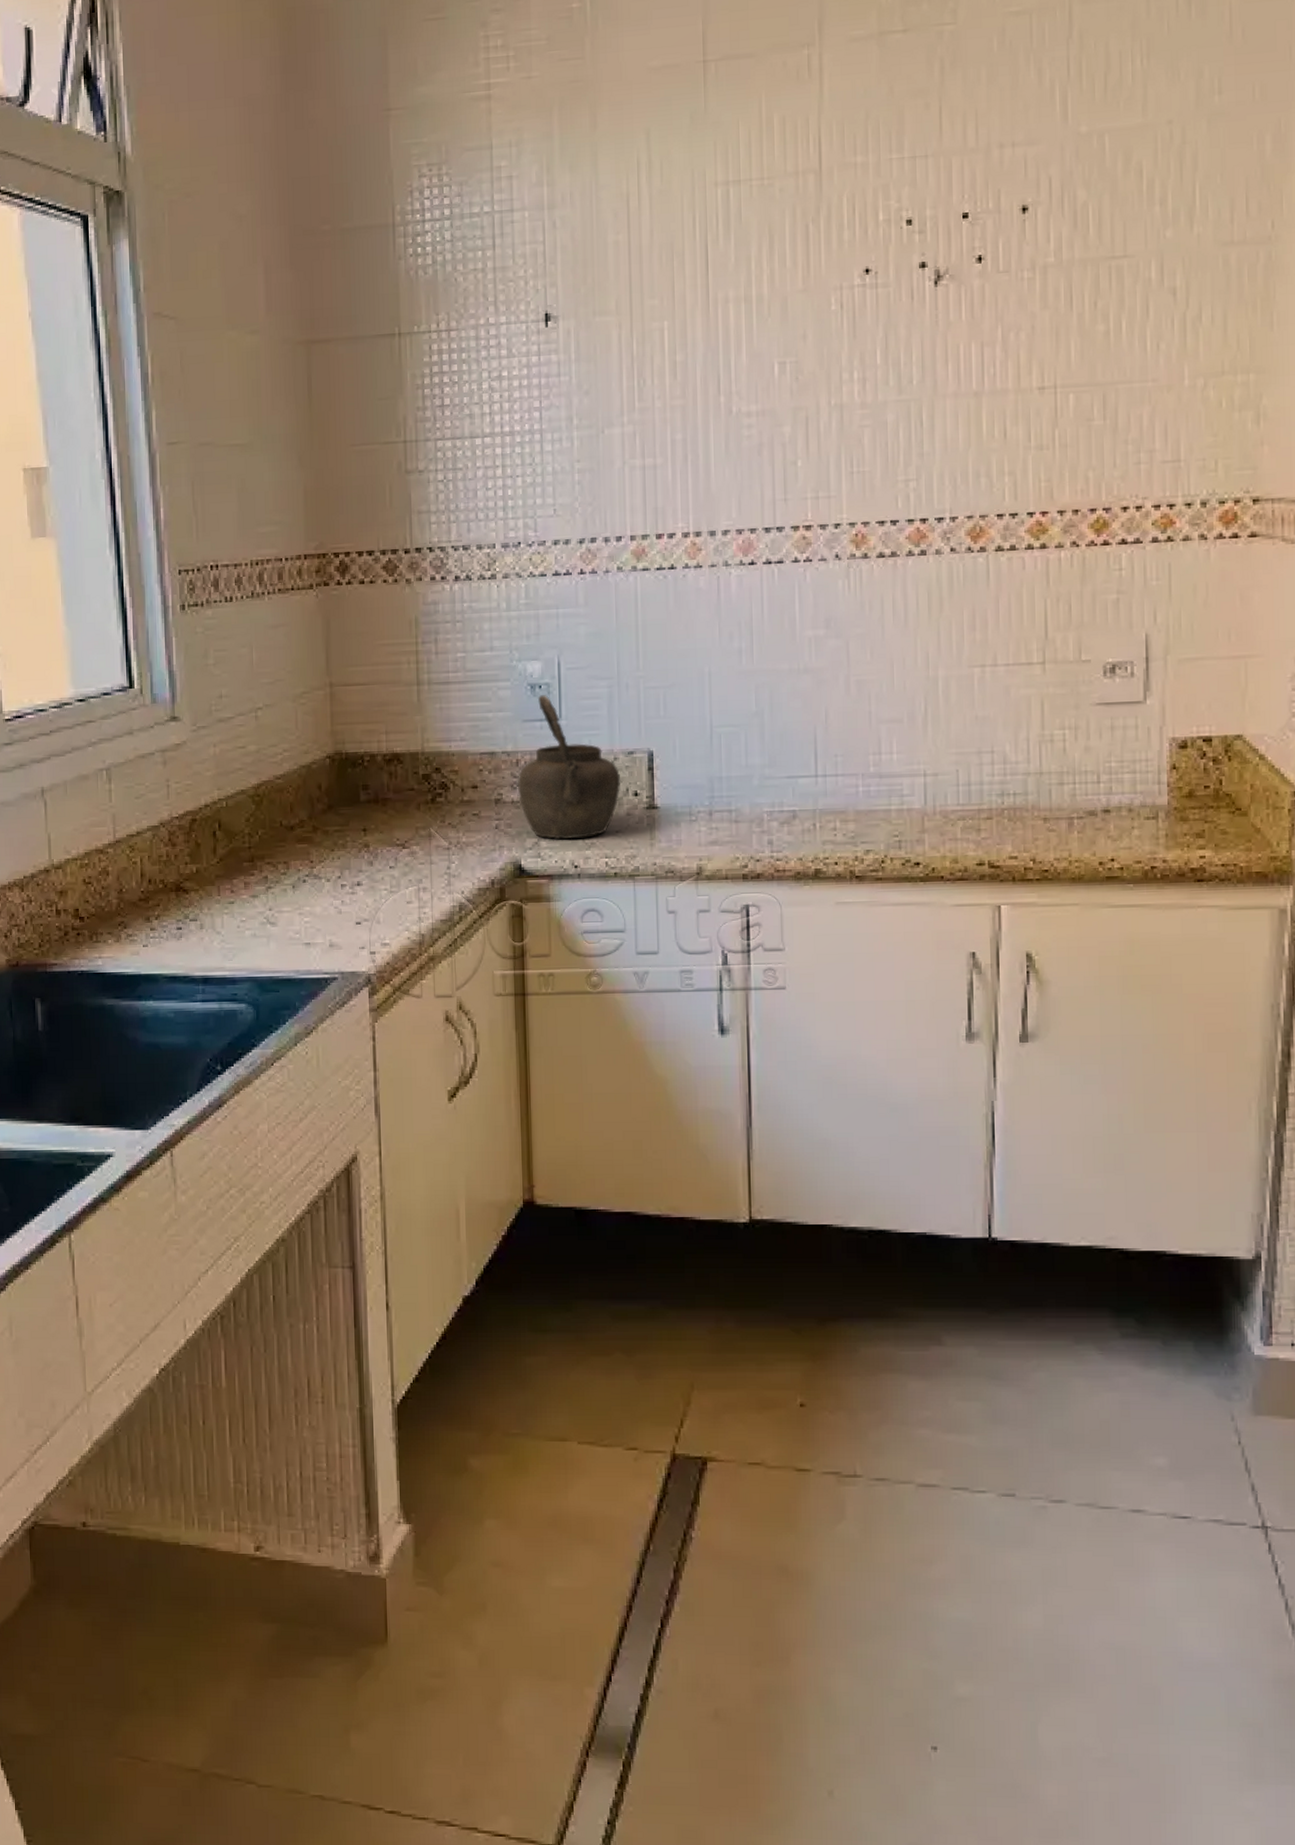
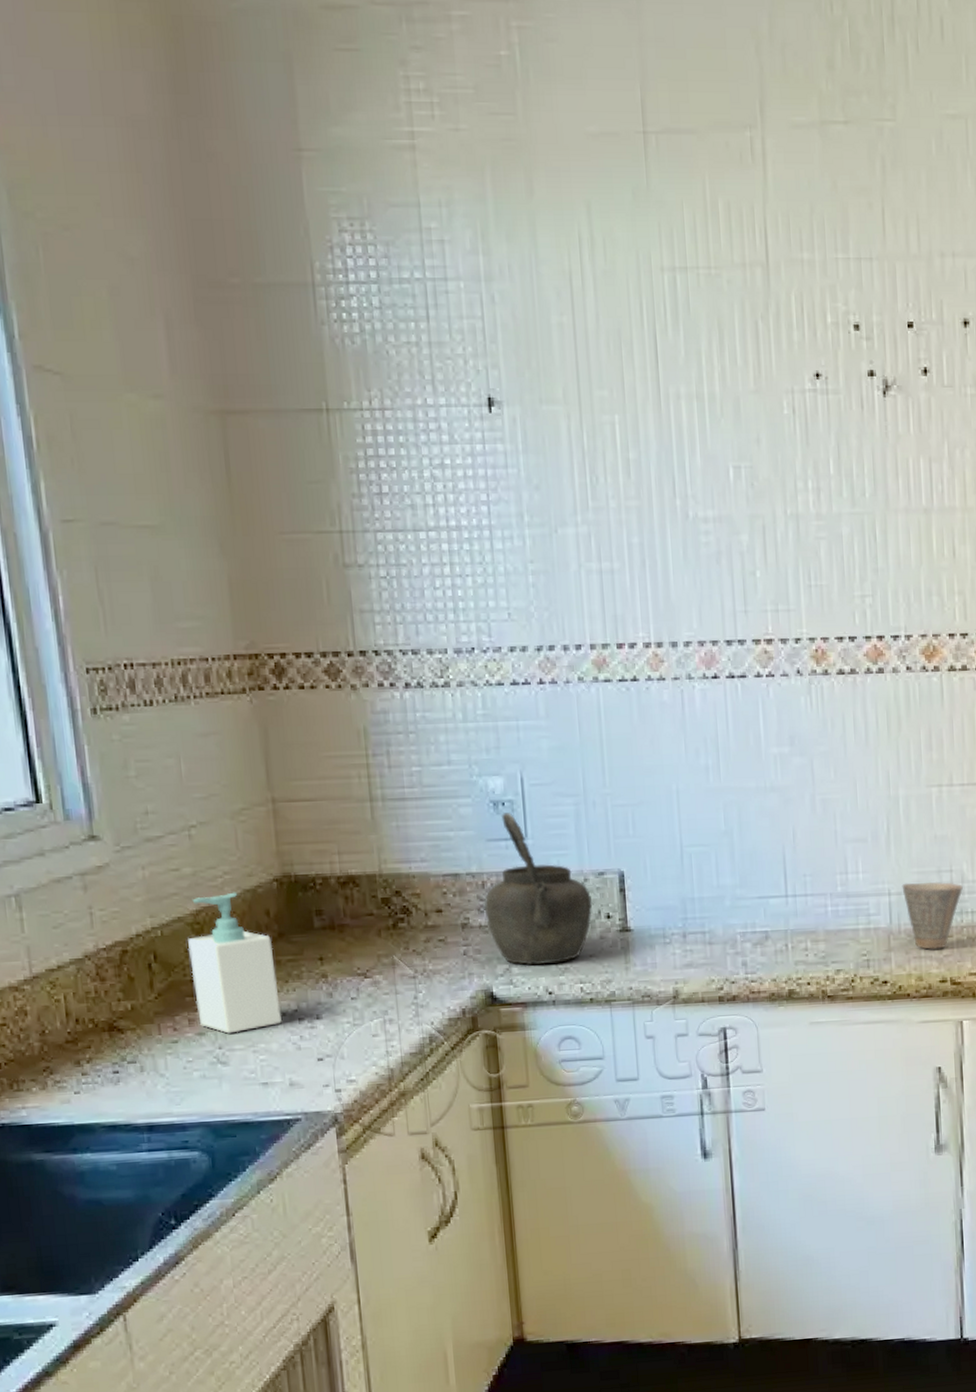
soap bottle: none [248,768,327,897] -> present [187,892,283,1034]
cup: none [938,762,1005,832] -> present [902,881,963,950]

